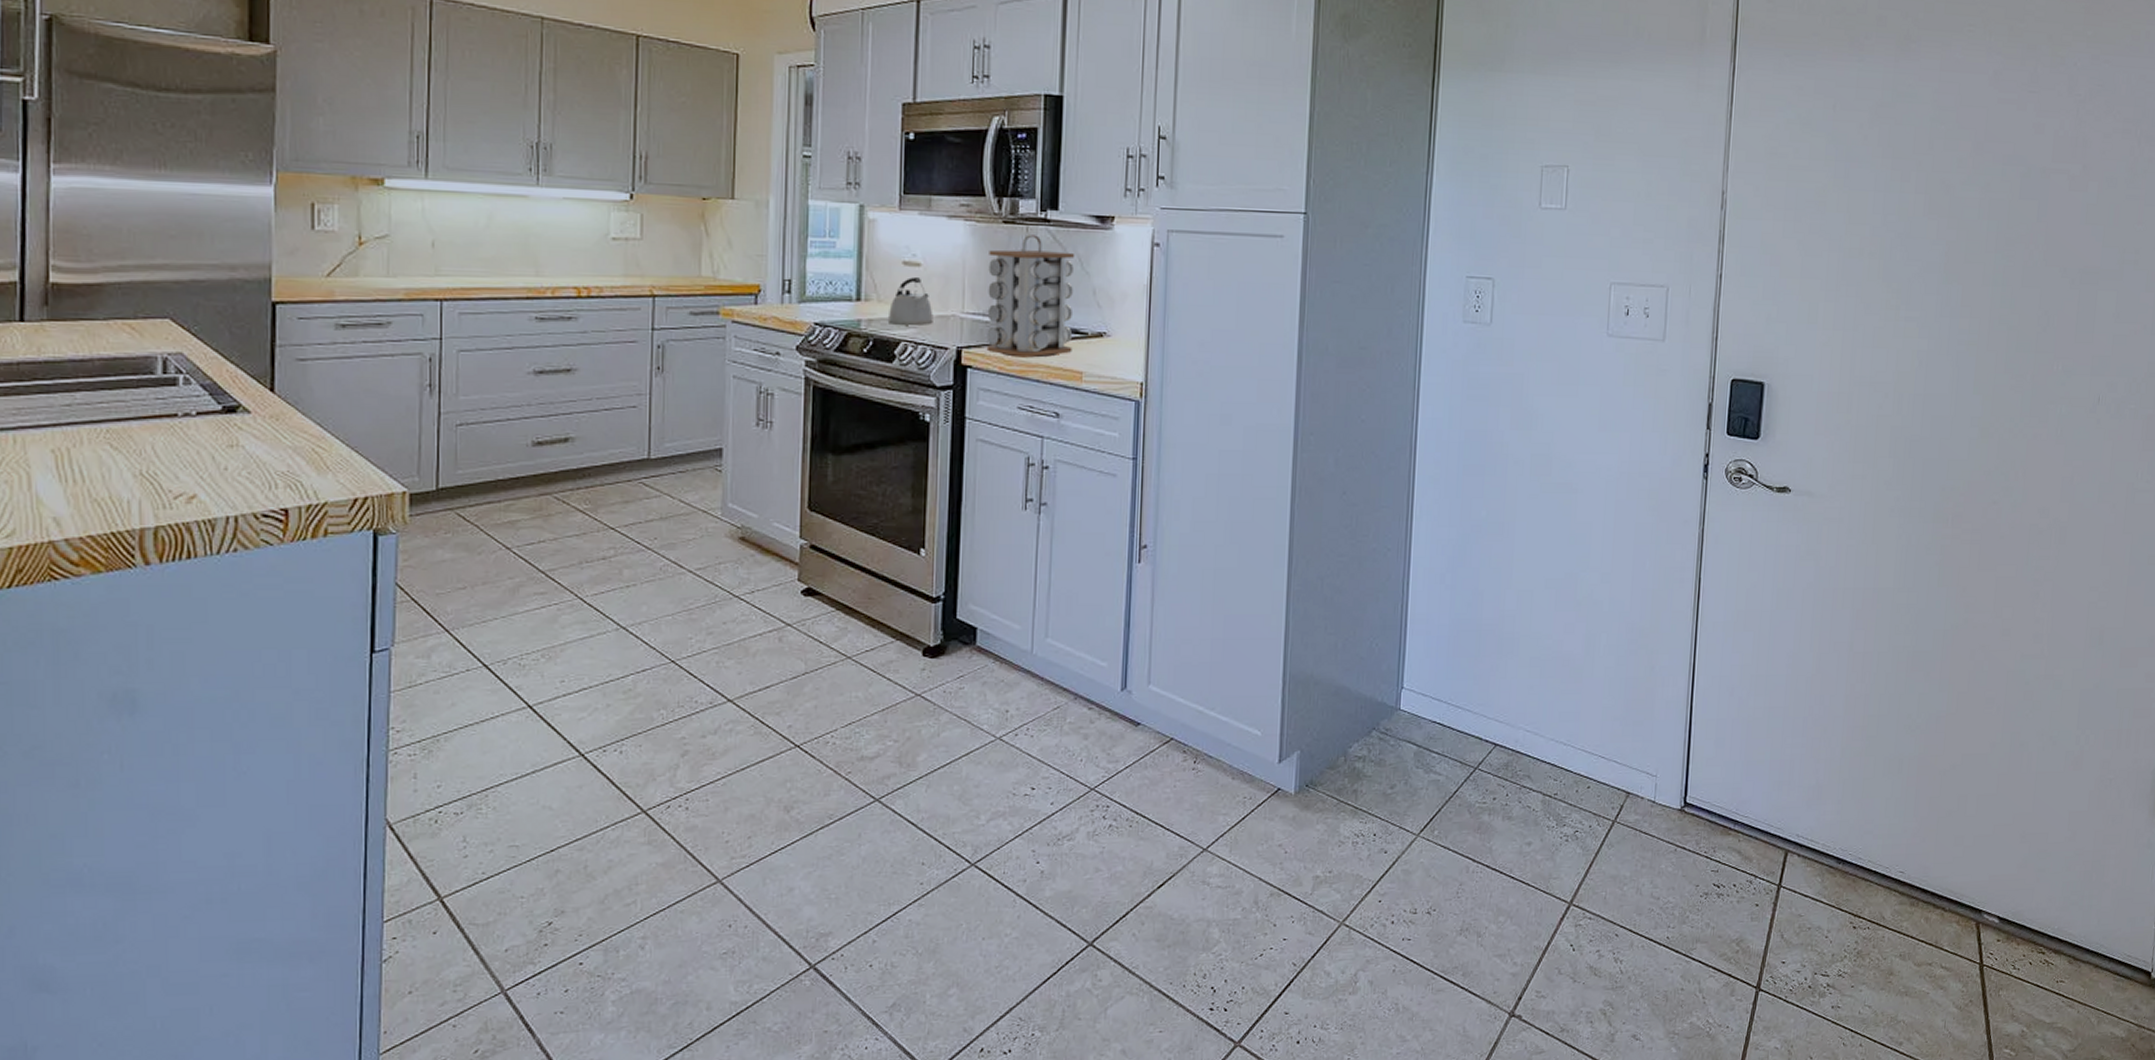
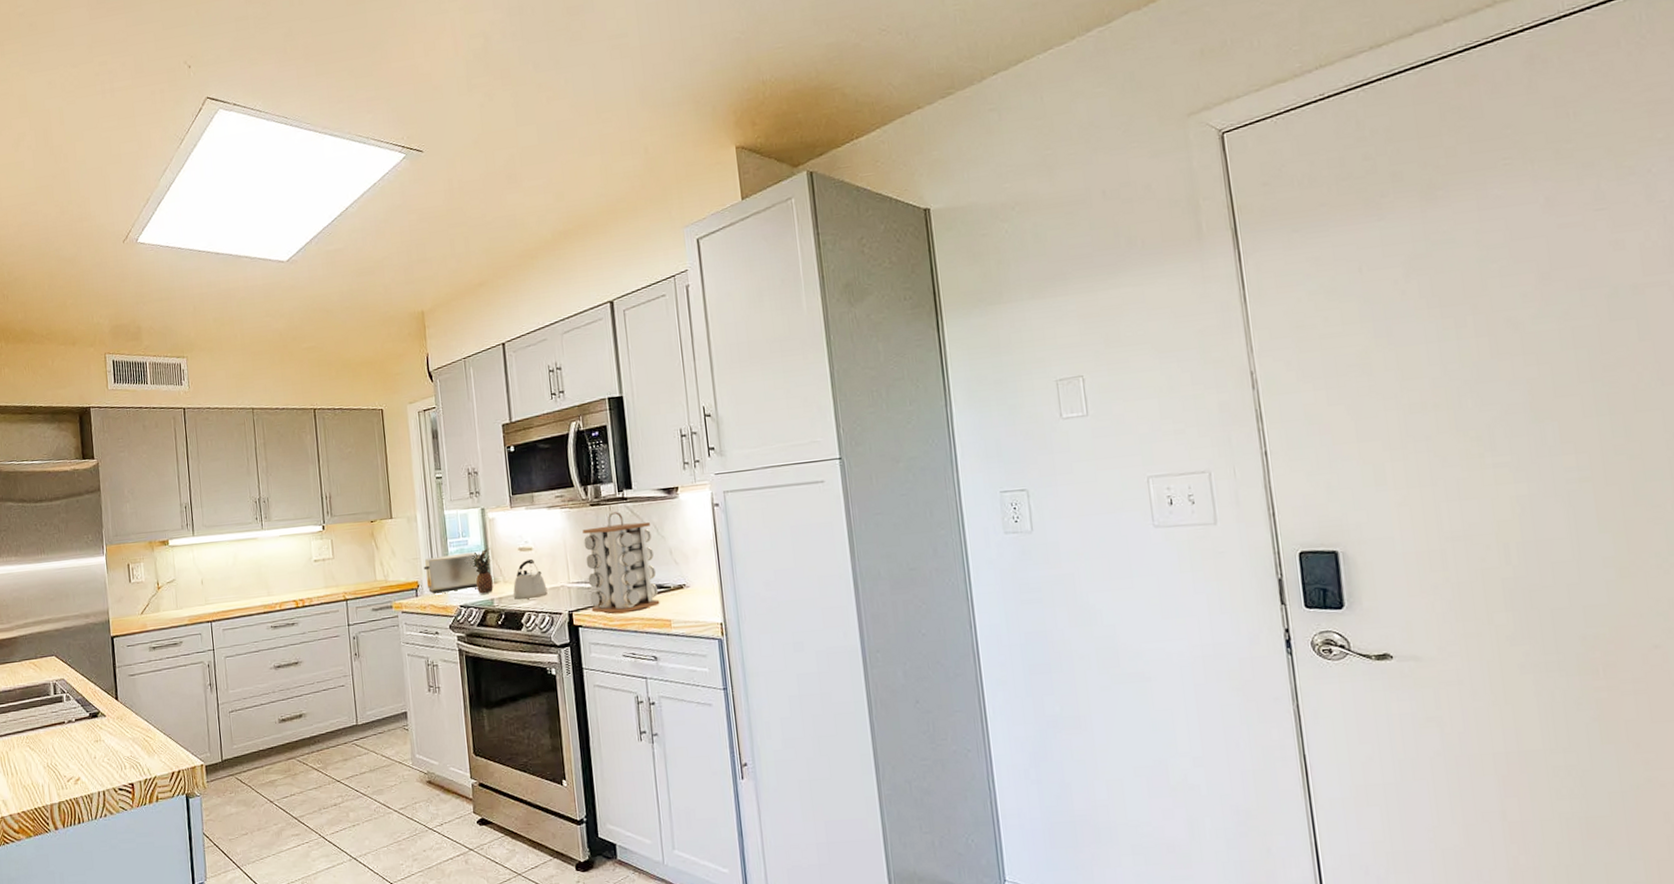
toaster: none [770,257,846,304] -> present [423,552,480,594]
fruit: none [830,255,865,312] -> present [466,547,494,594]

